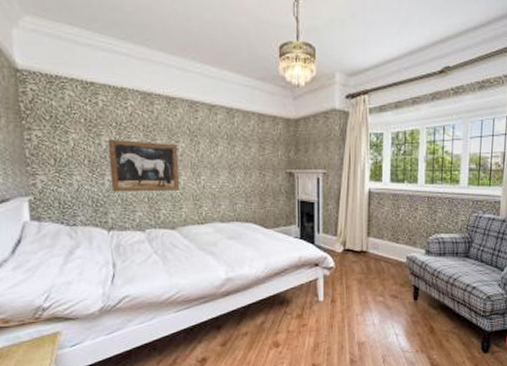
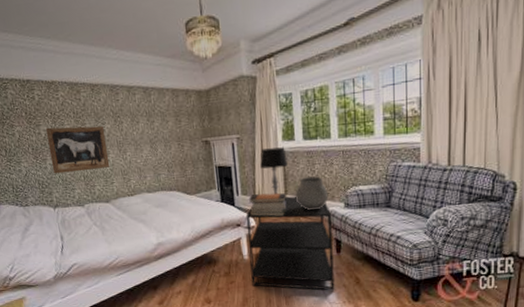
side table: none [325,239,413,339] -> present [246,196,335,291]
book stack: none [329,233,368,258] -> present [248,193,287,216]
table lamp: none [343,187,373,235] -> present [259,147,288,194]
ceramic pot: none [377,220,411,255] -> present [295,176,329,211]

